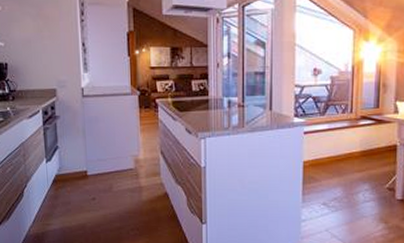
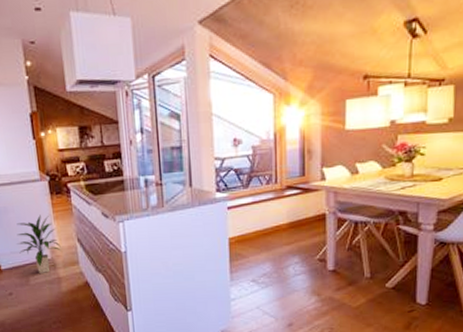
indoor plant: none [104,126,145,182] -> present [16,215,61,273]

